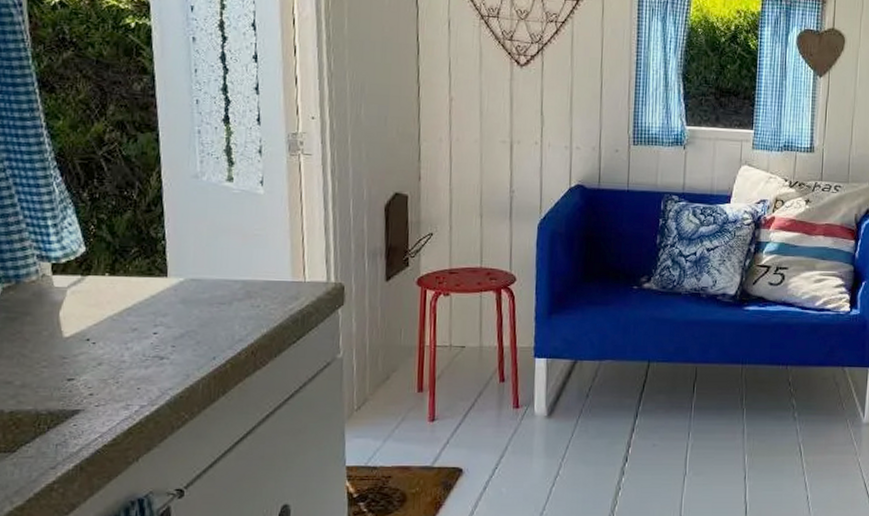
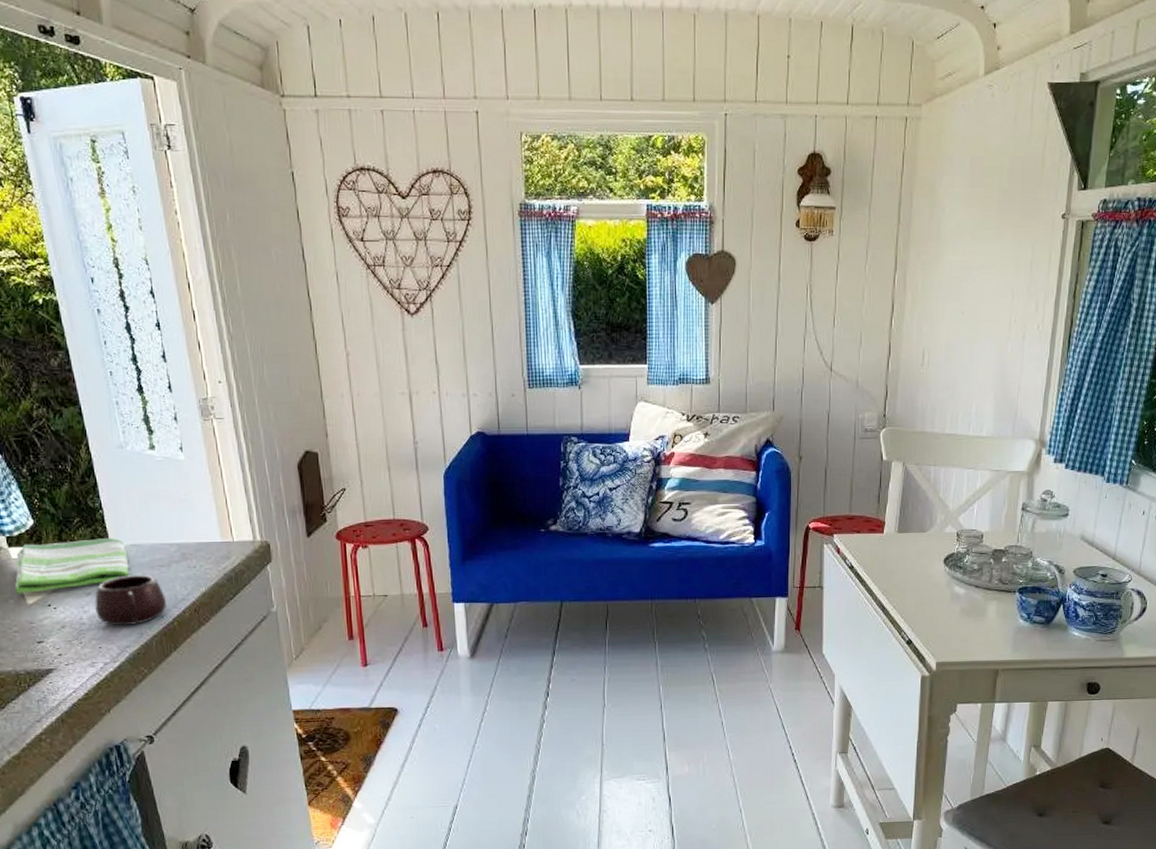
dish towel: none [52,270,186,326] -> present [15,537,129,594]
mug: none [140,311,222,366] -> present [95,575,167,626]

